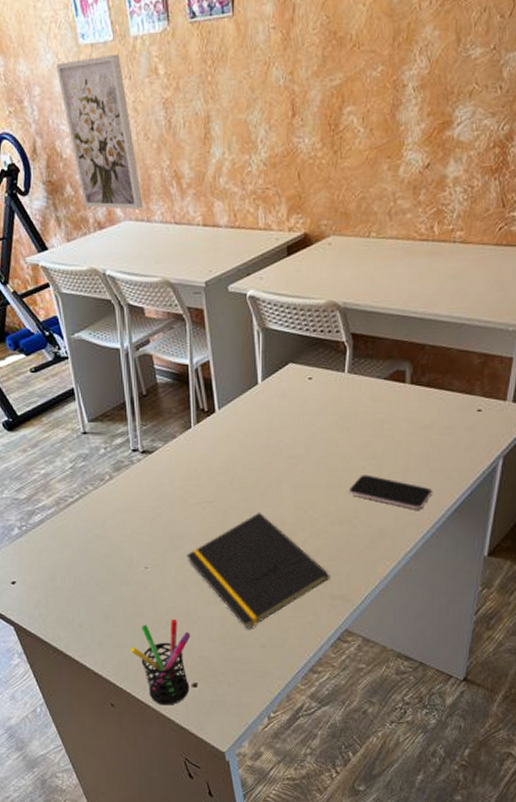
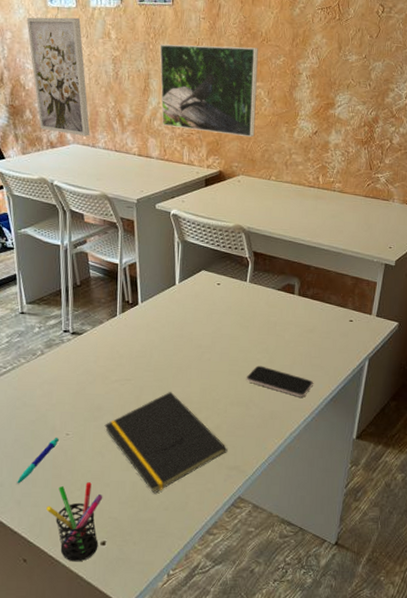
pen: none [96,572,137,625] -> present [17,438,59,485]
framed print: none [220,58,347,184] -> present [159,44,258,138]

